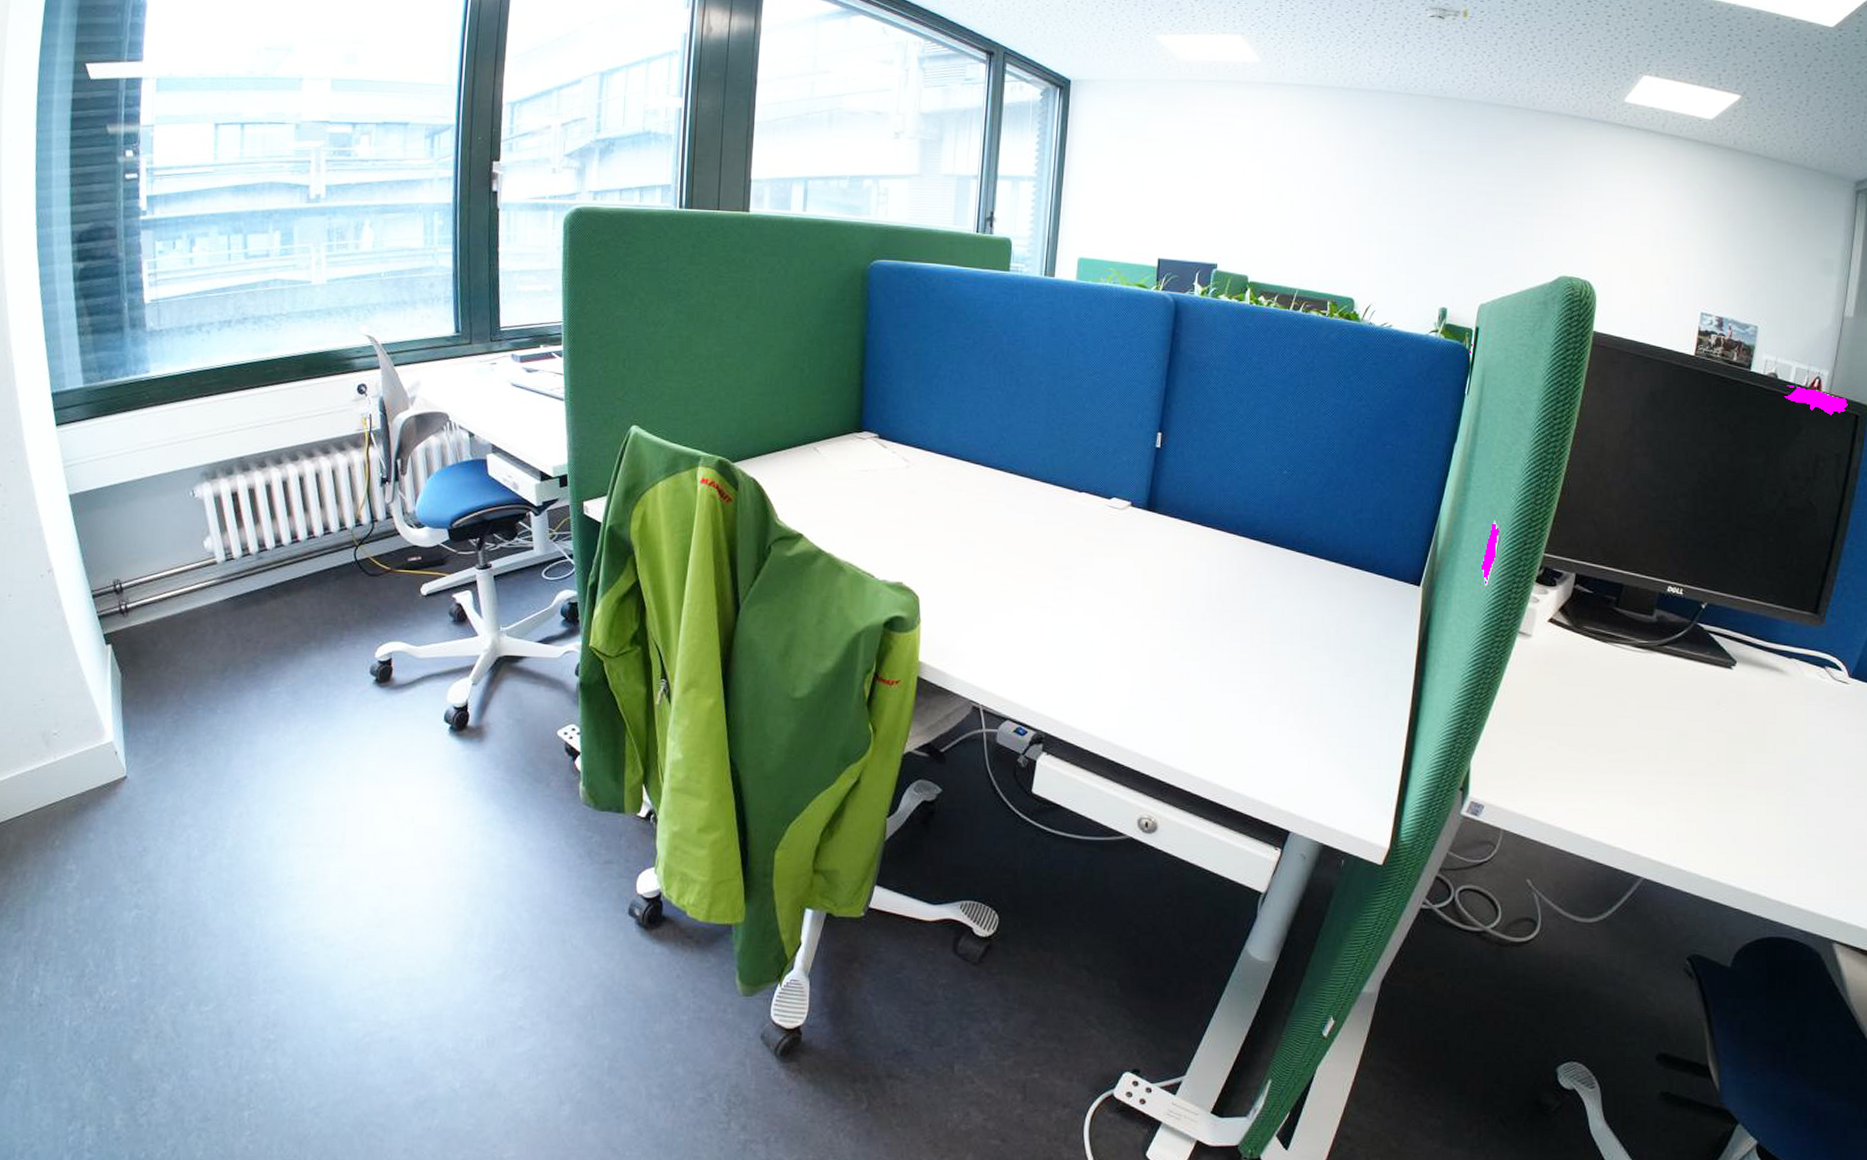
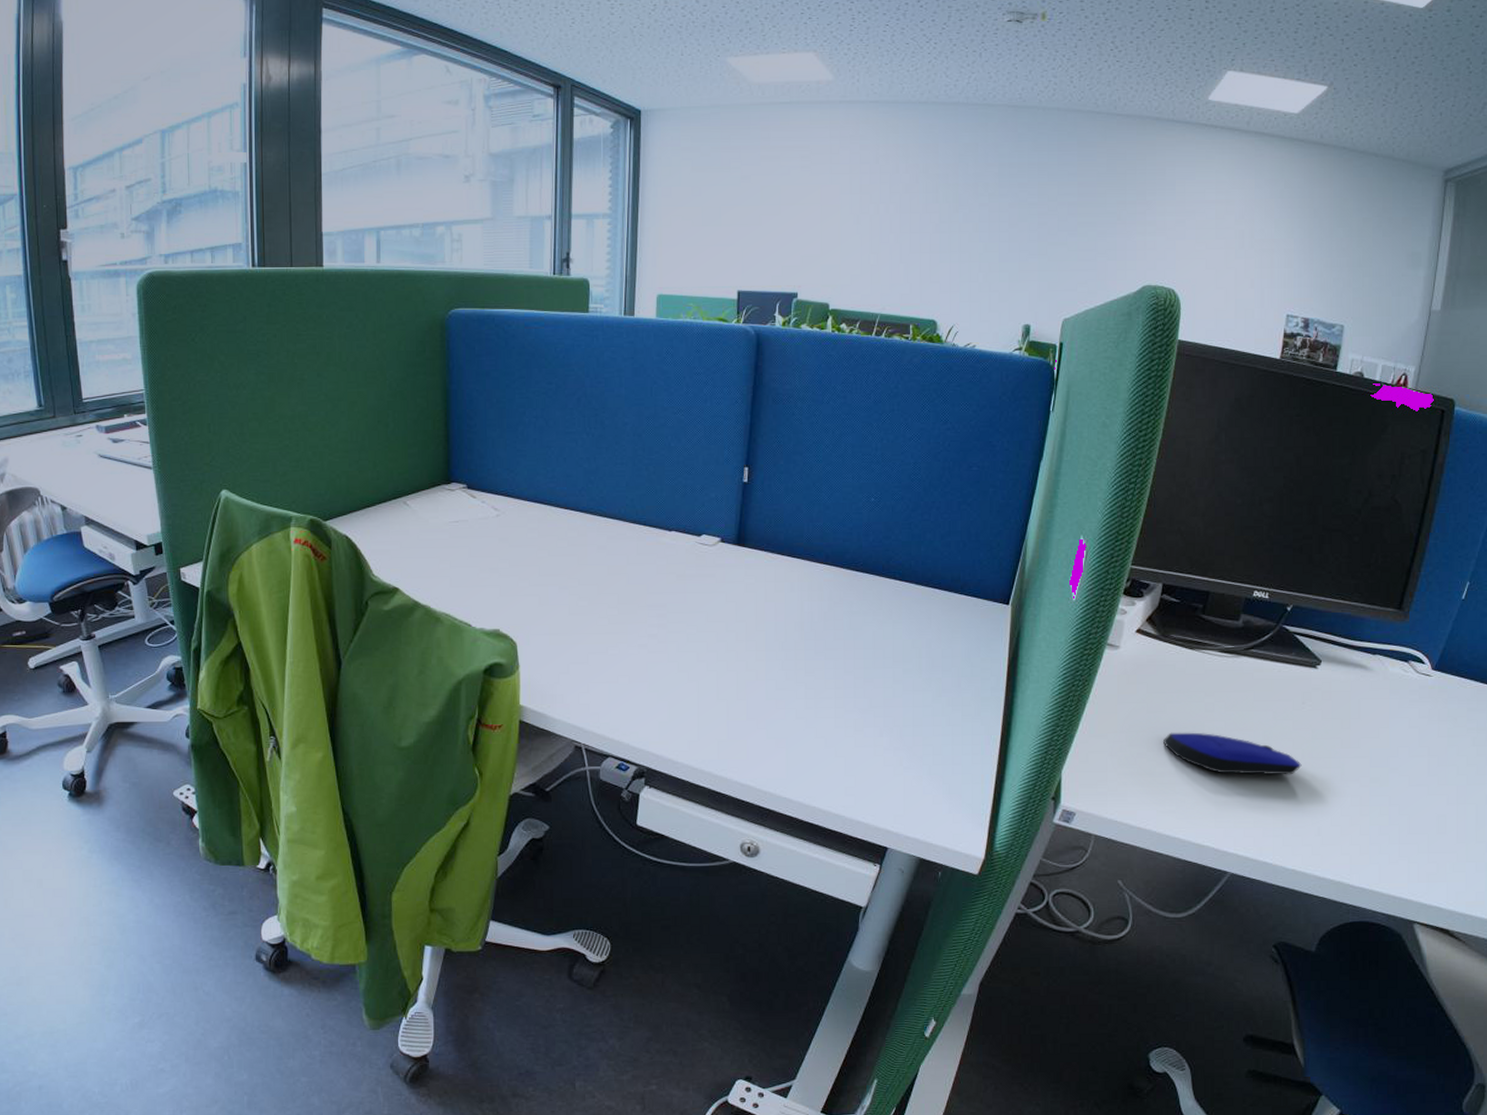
computer mouse: none [1575,727,1717,779] -> present [1163,732,1302,776]

